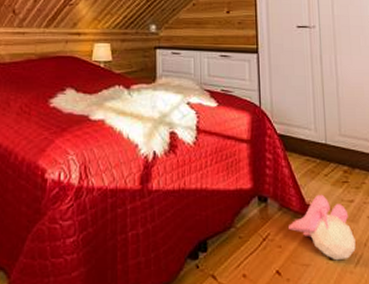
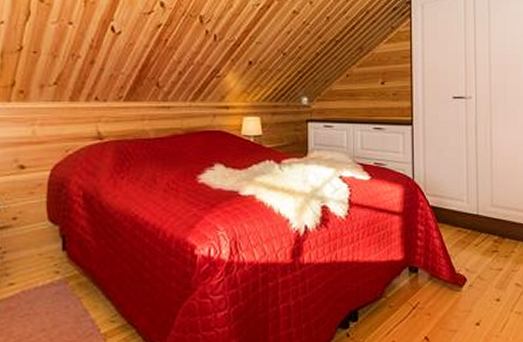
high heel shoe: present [289,194,356,261] -> none [438,263,502,326]

